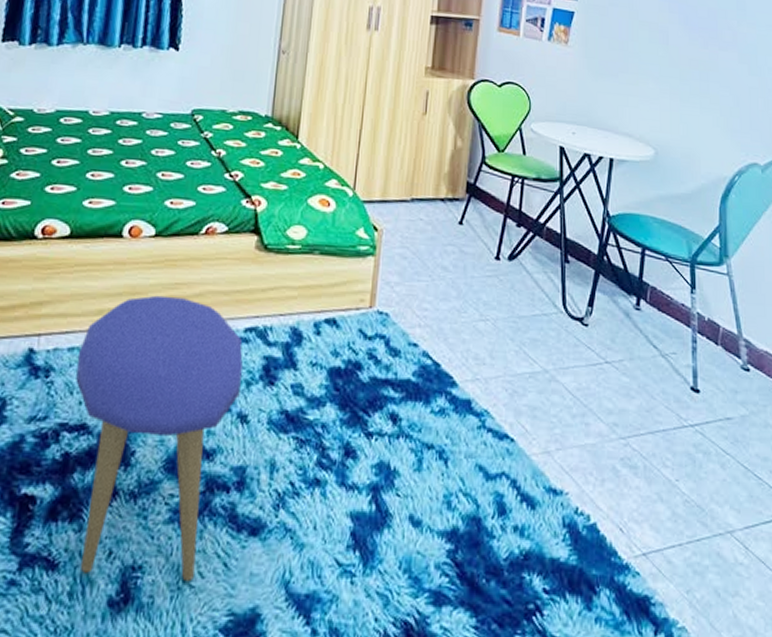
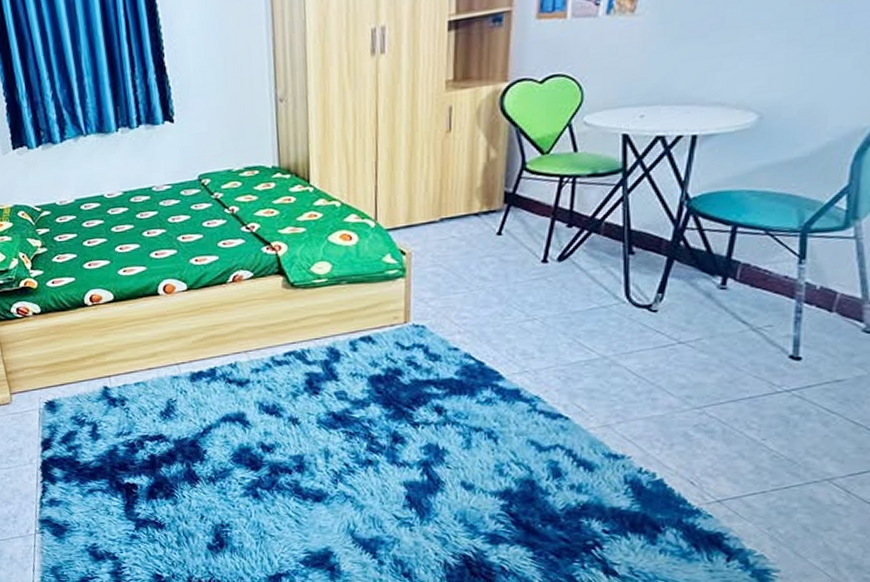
stool: present [75,295,243,582] -> none [144,335,288,533]

